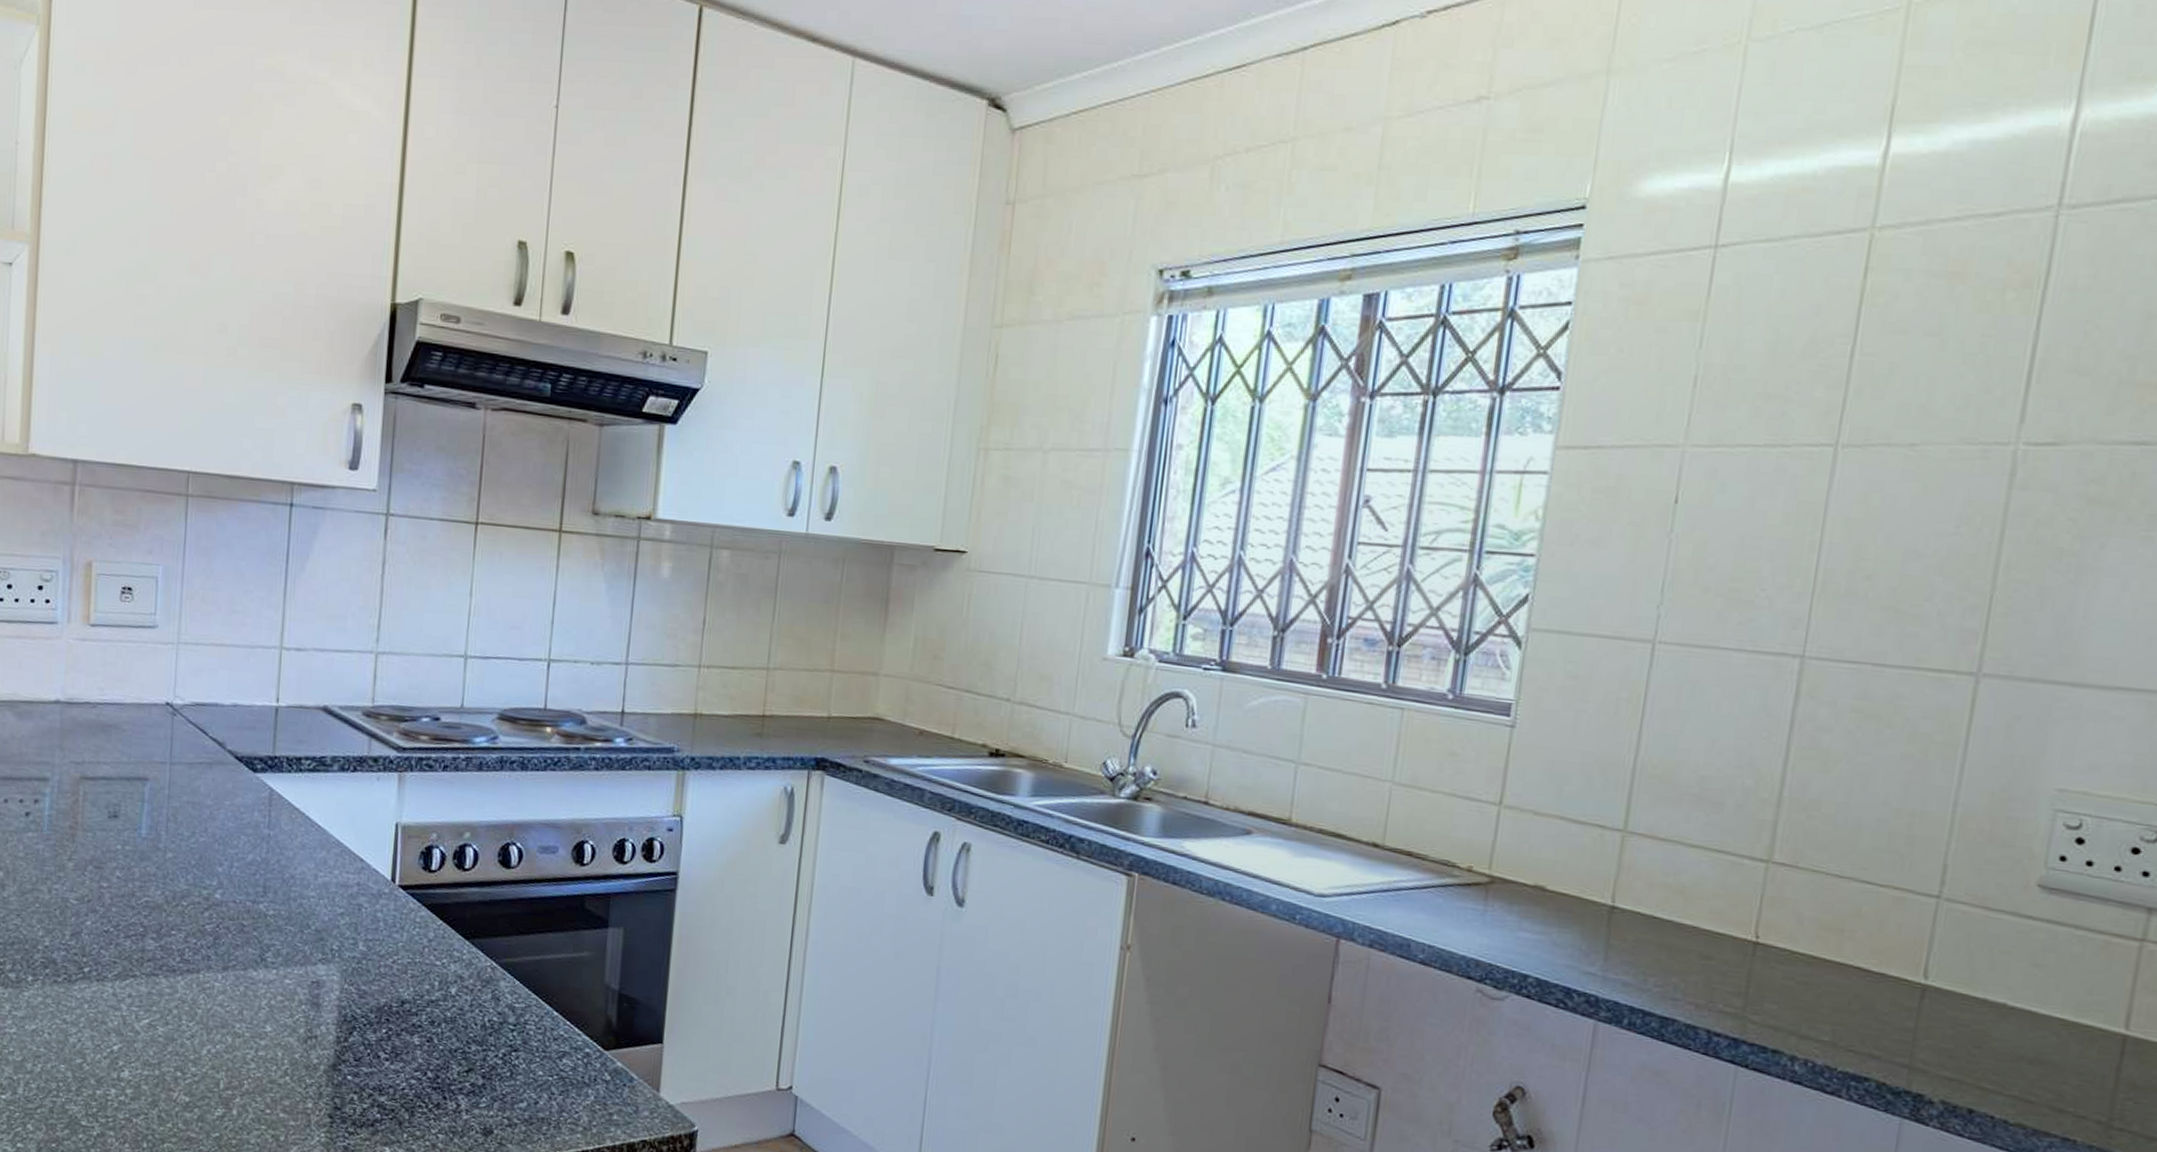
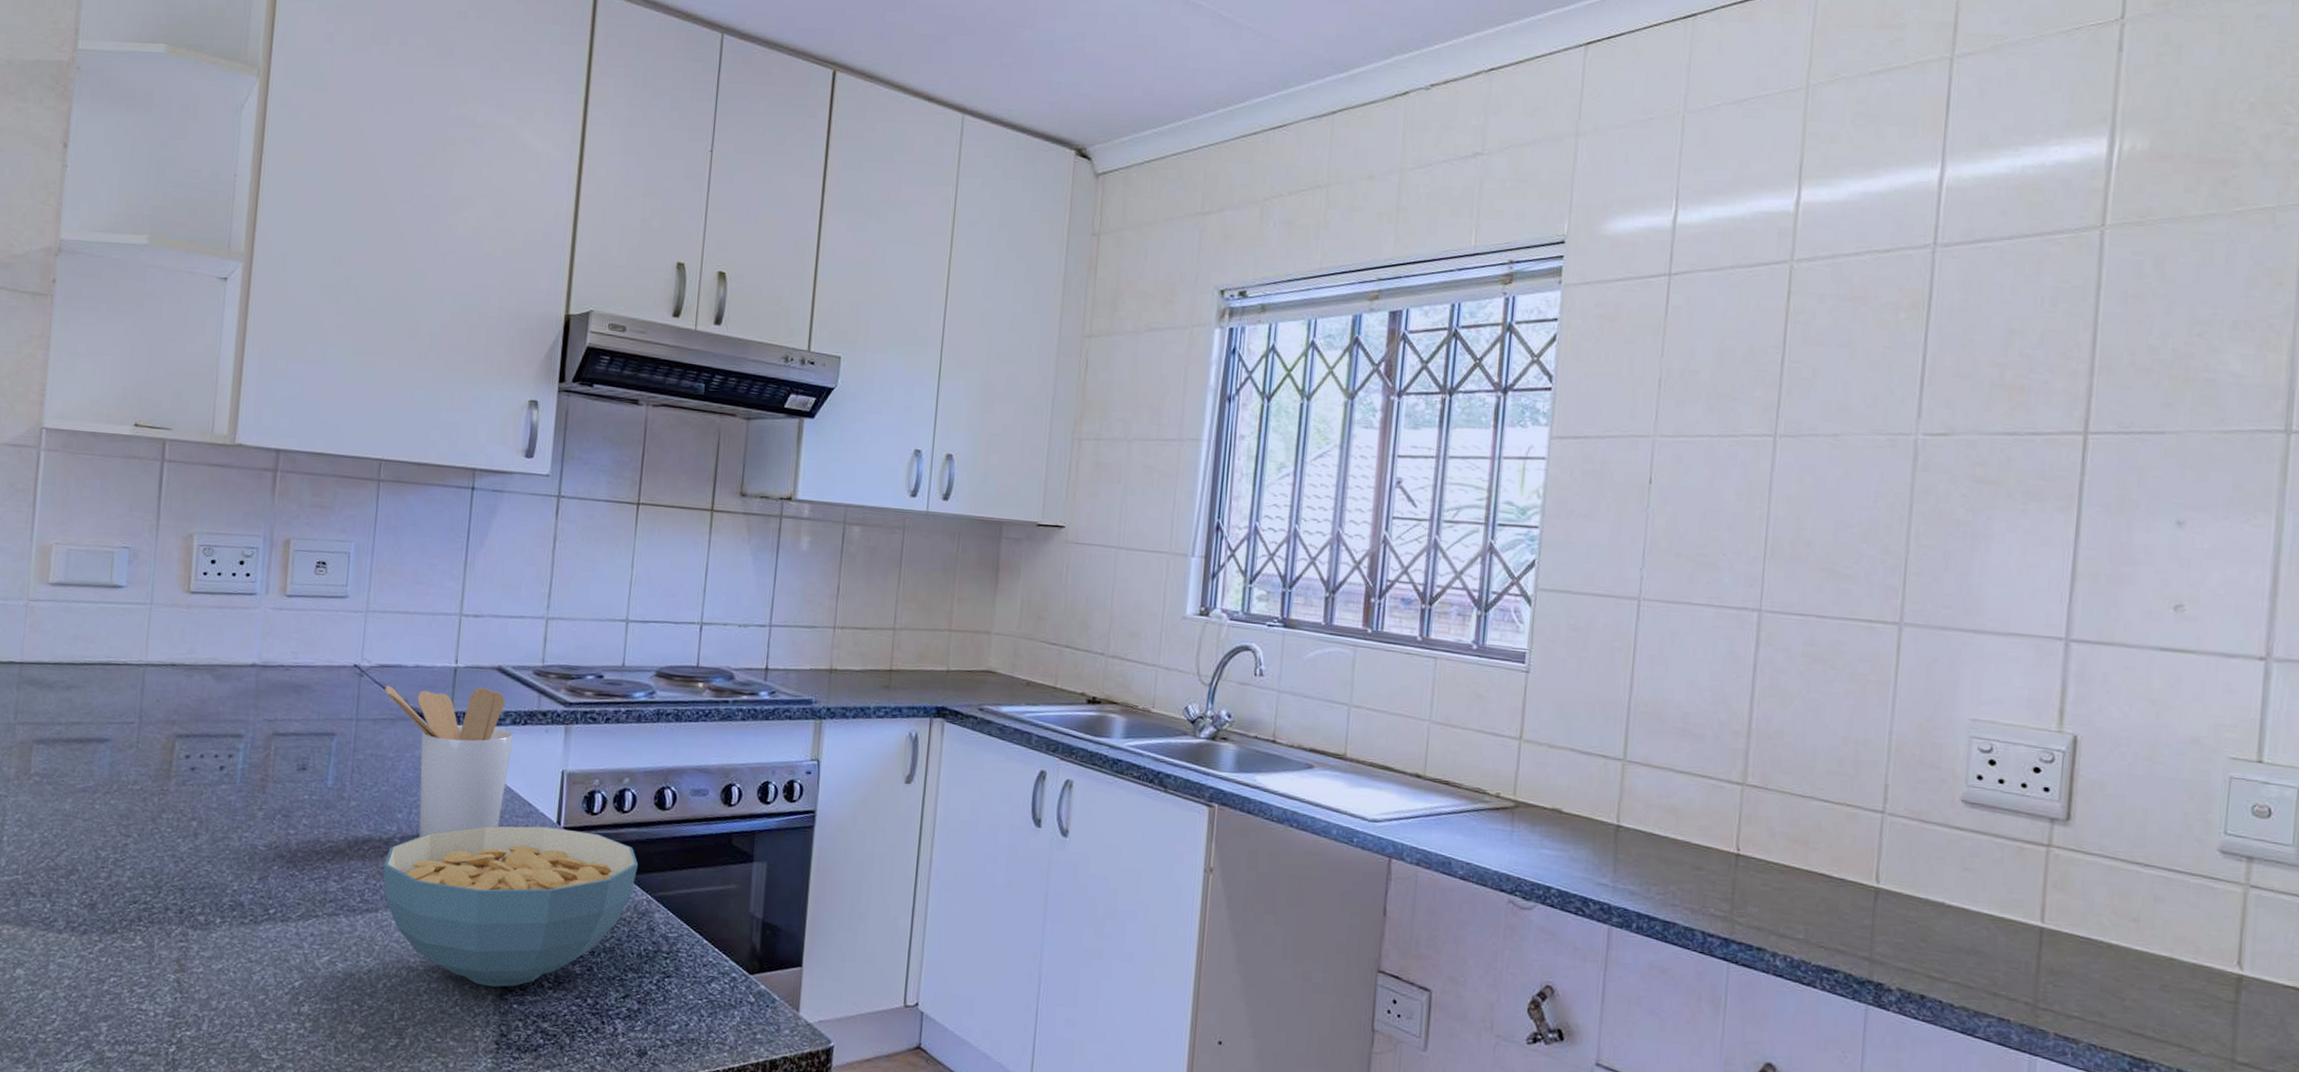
utensil holder: none [200,725,342,893] -> present [385,685,514,837]
cereal bowl: none [204,882,481,1057] -> present [383,825,638,987]

